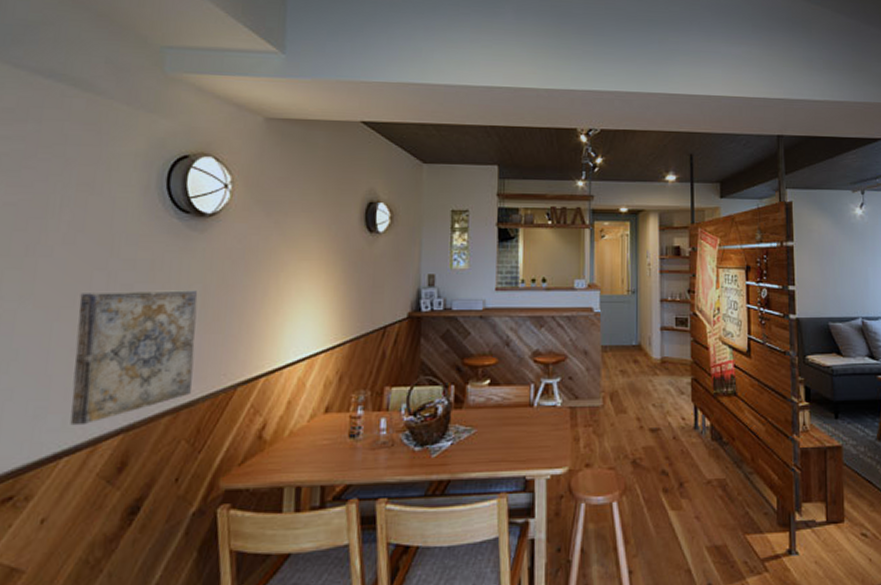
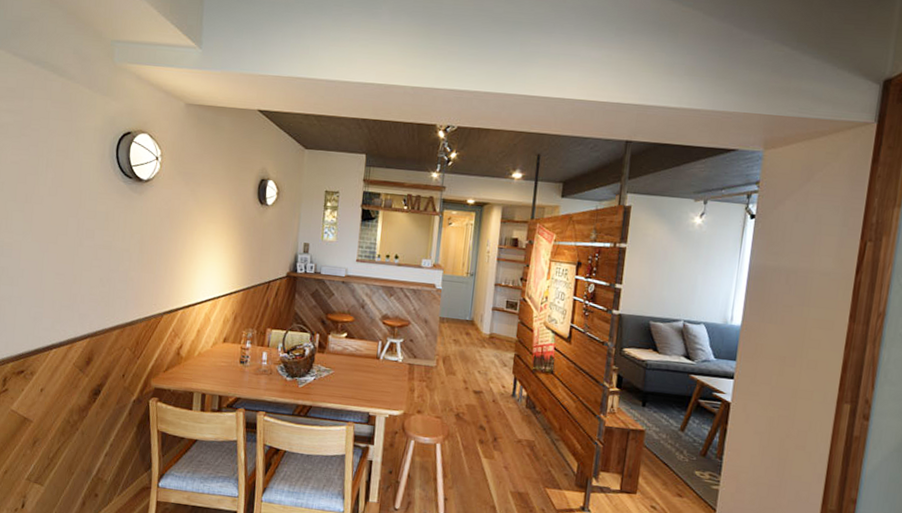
wall art: present [70,290,198,426] -> none [56,233,137,329]

